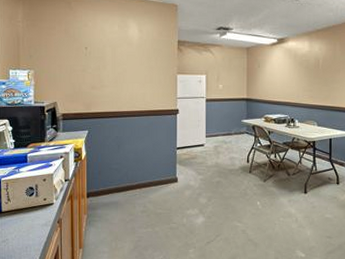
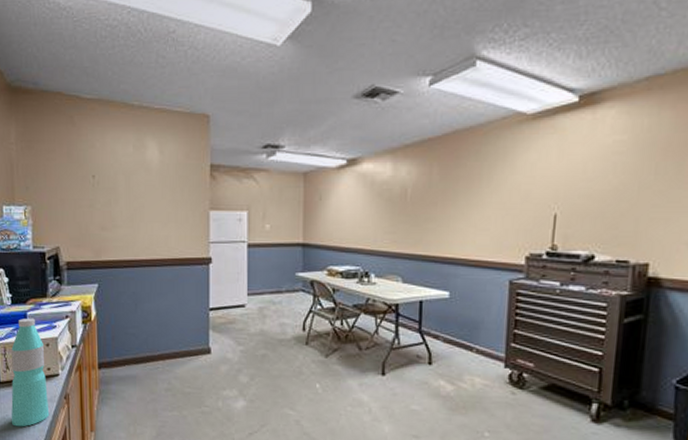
water bottle: none [10,158,45,248] -> present [11,317,50,427]

